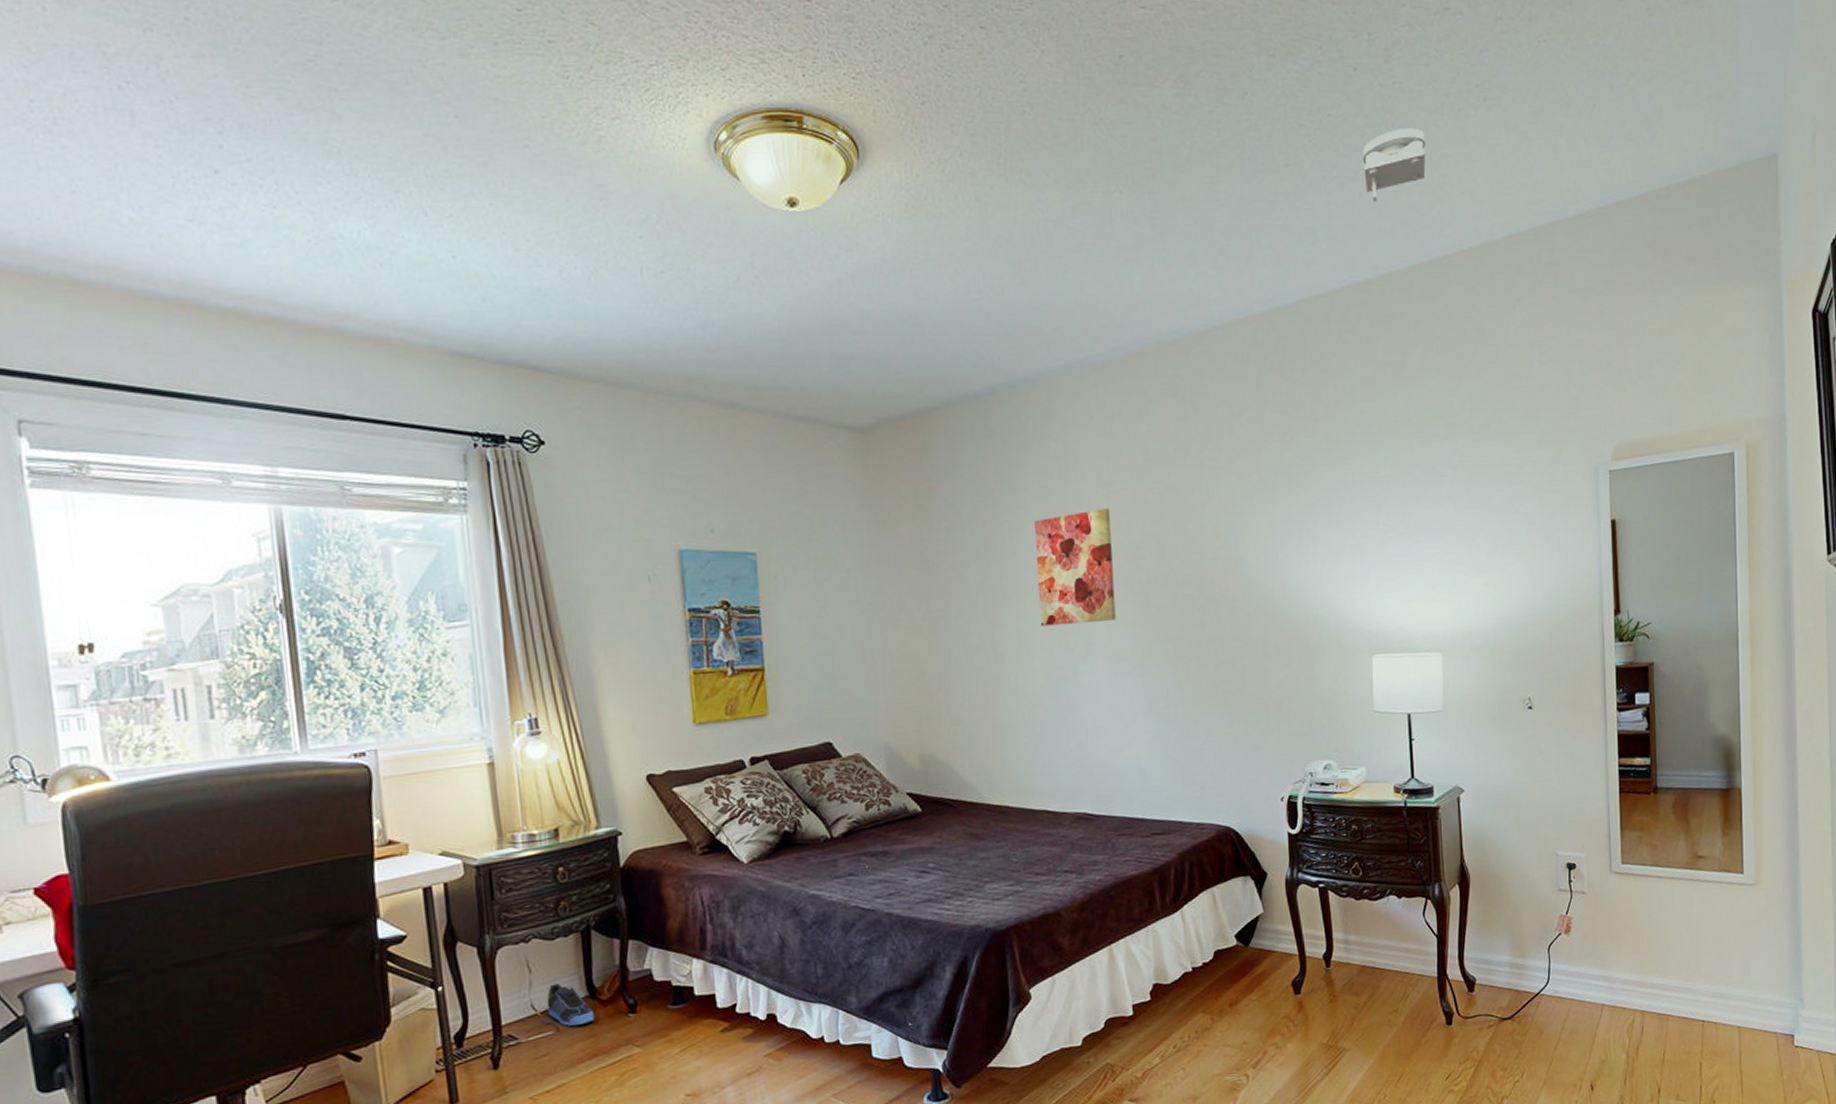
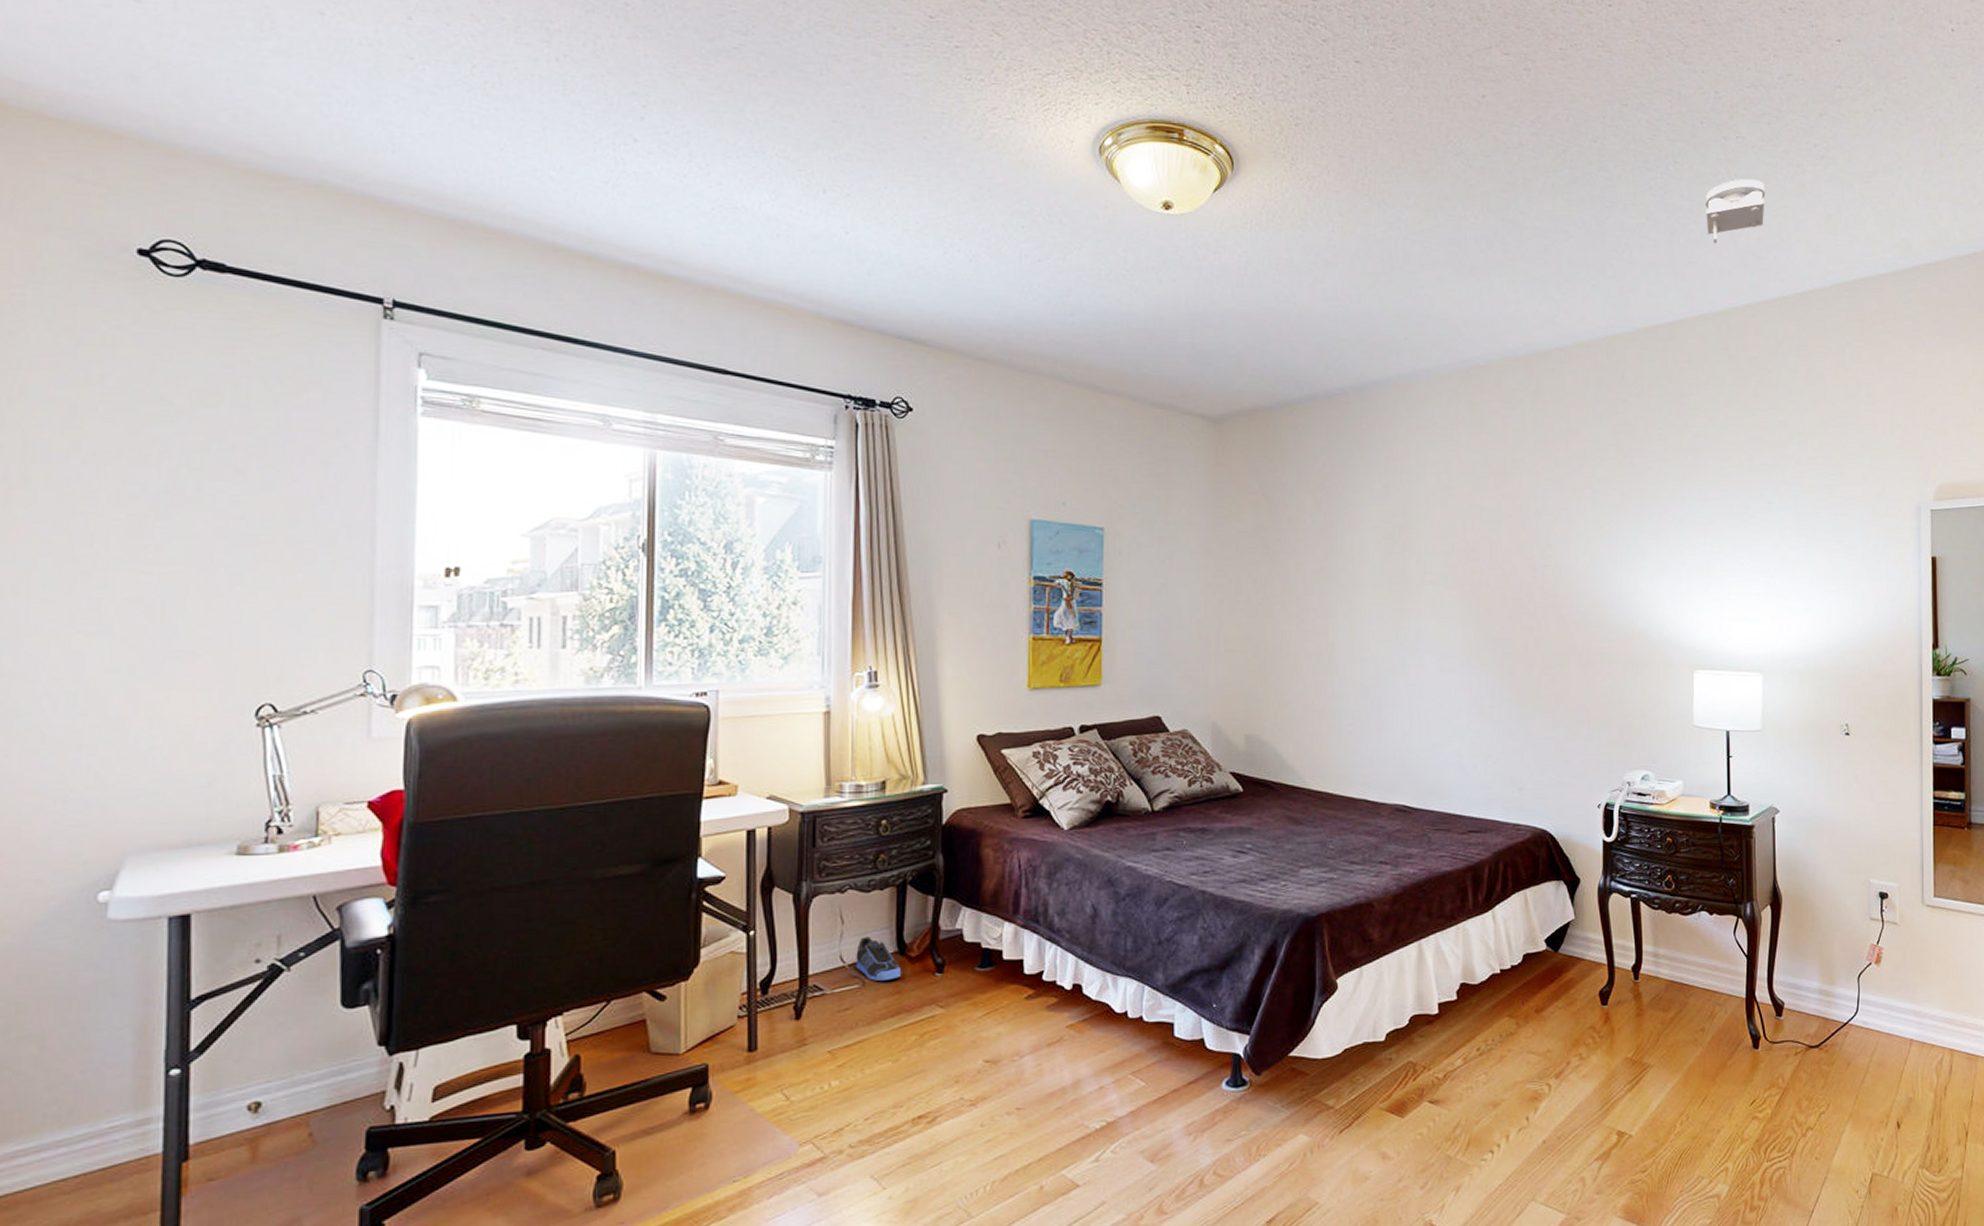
wall art: present [1034,508,1116,626] -> none [1372,510,1446,619]

